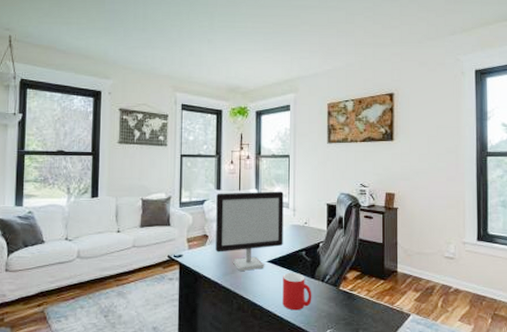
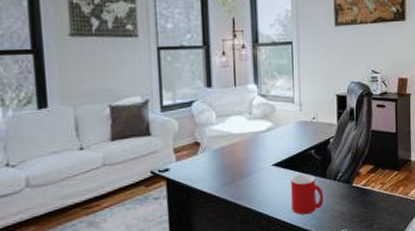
computer monitor: present [216,191,284,271] -> none [207,84,290,179]

